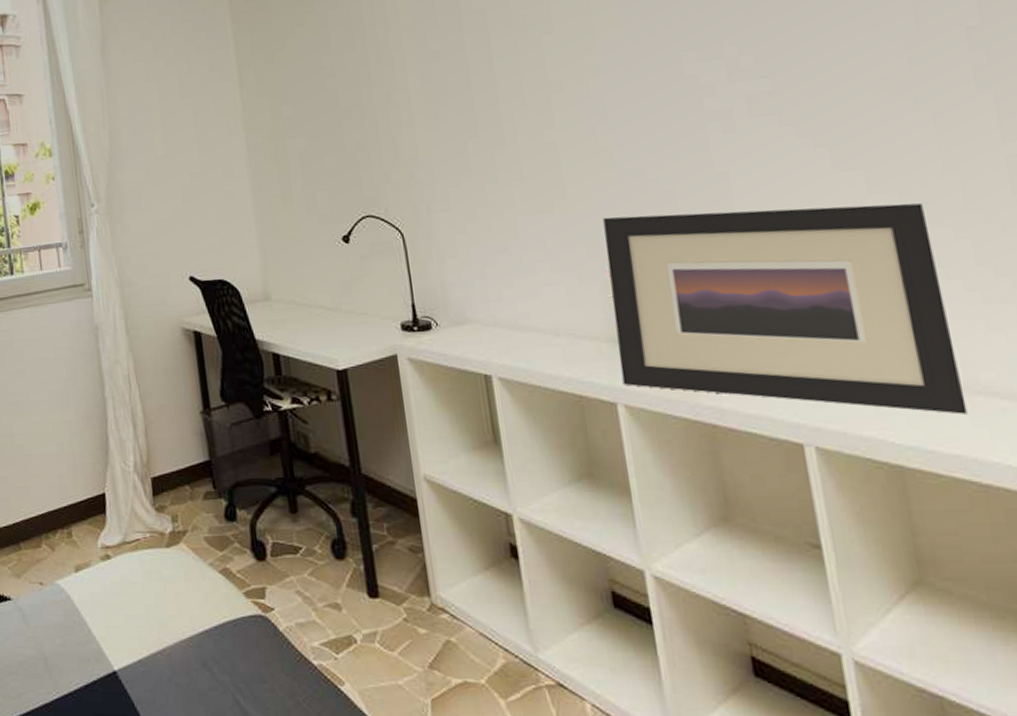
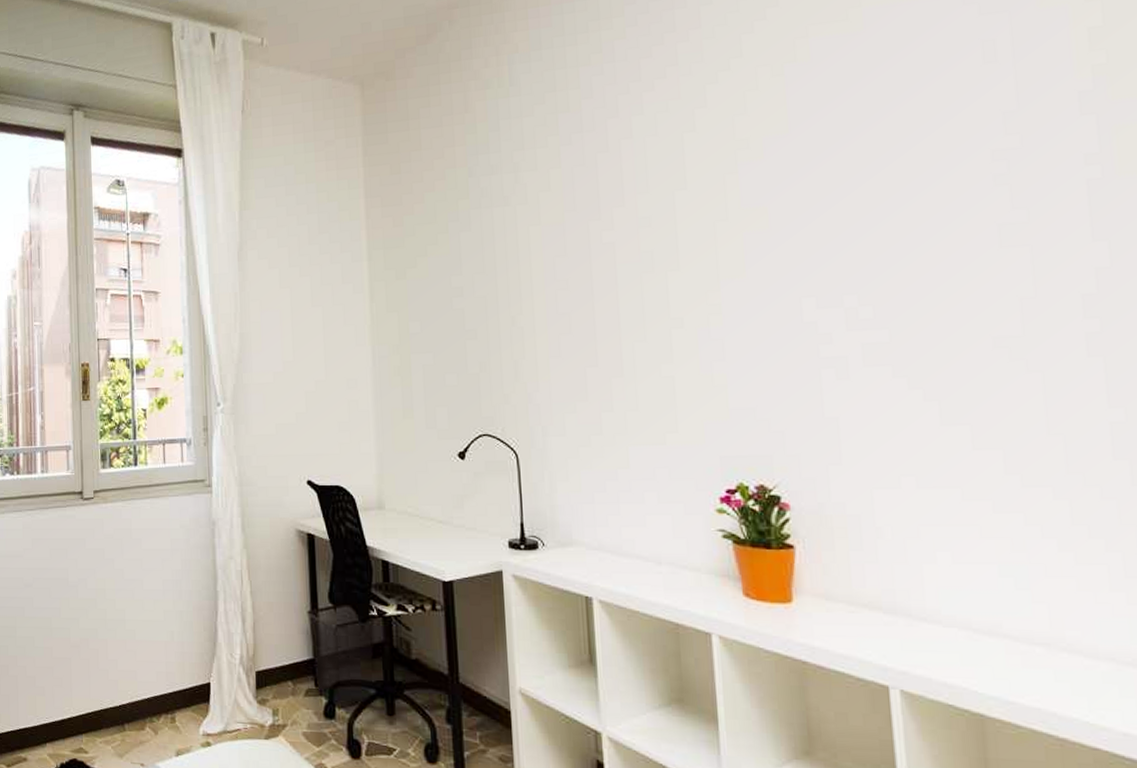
picture frame: present [603,203,968,414] -> none [712,453,1051,669]

